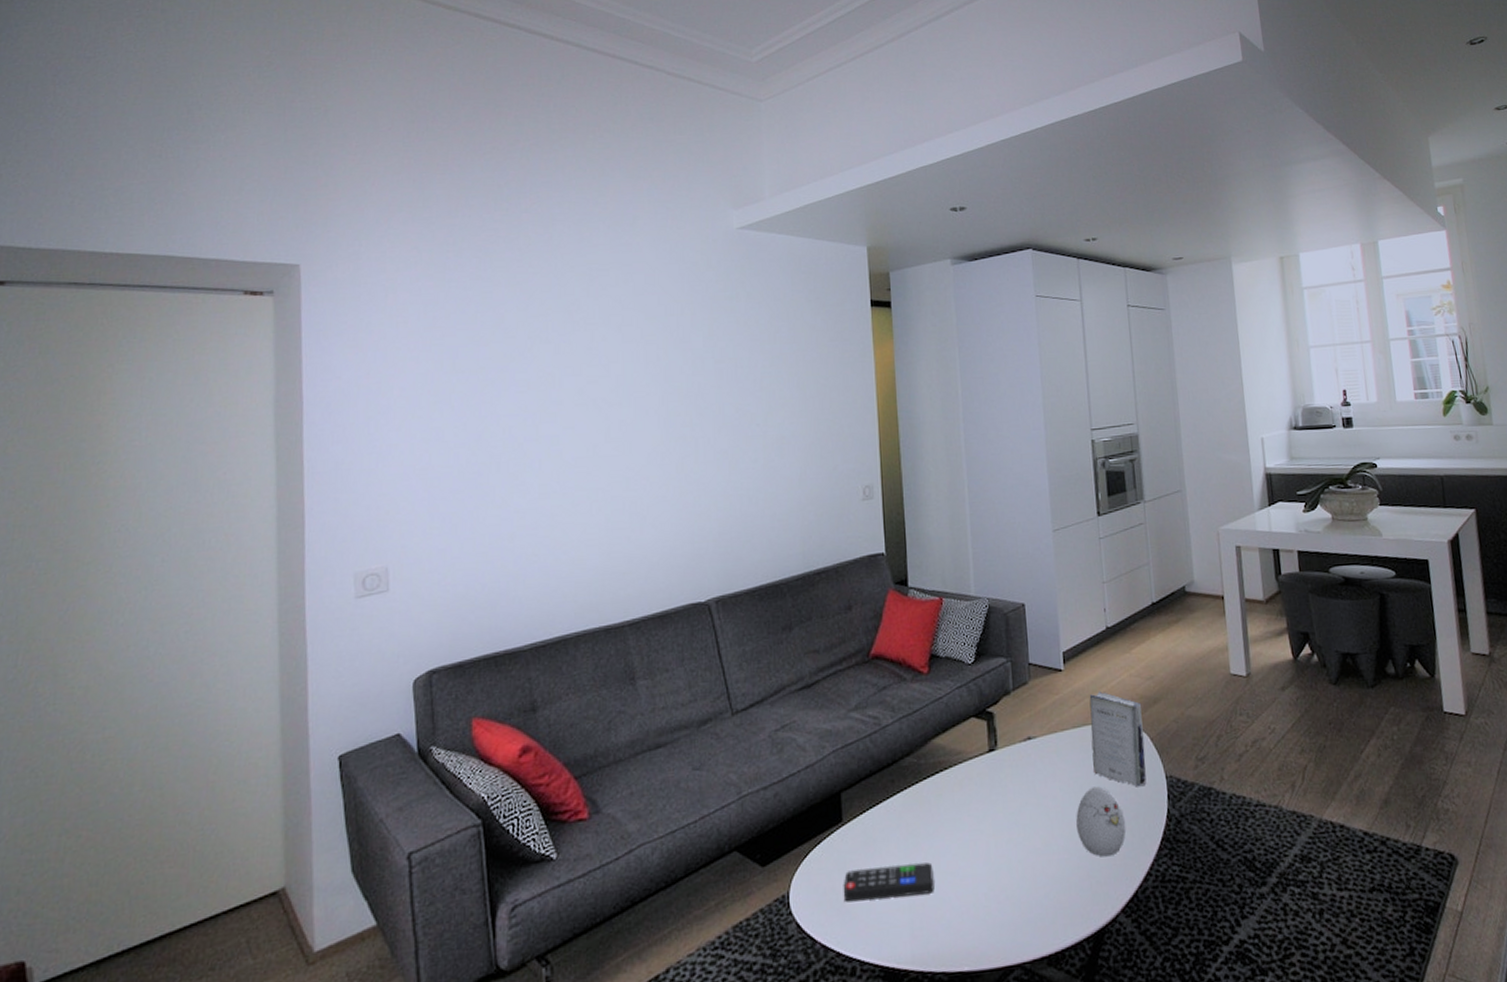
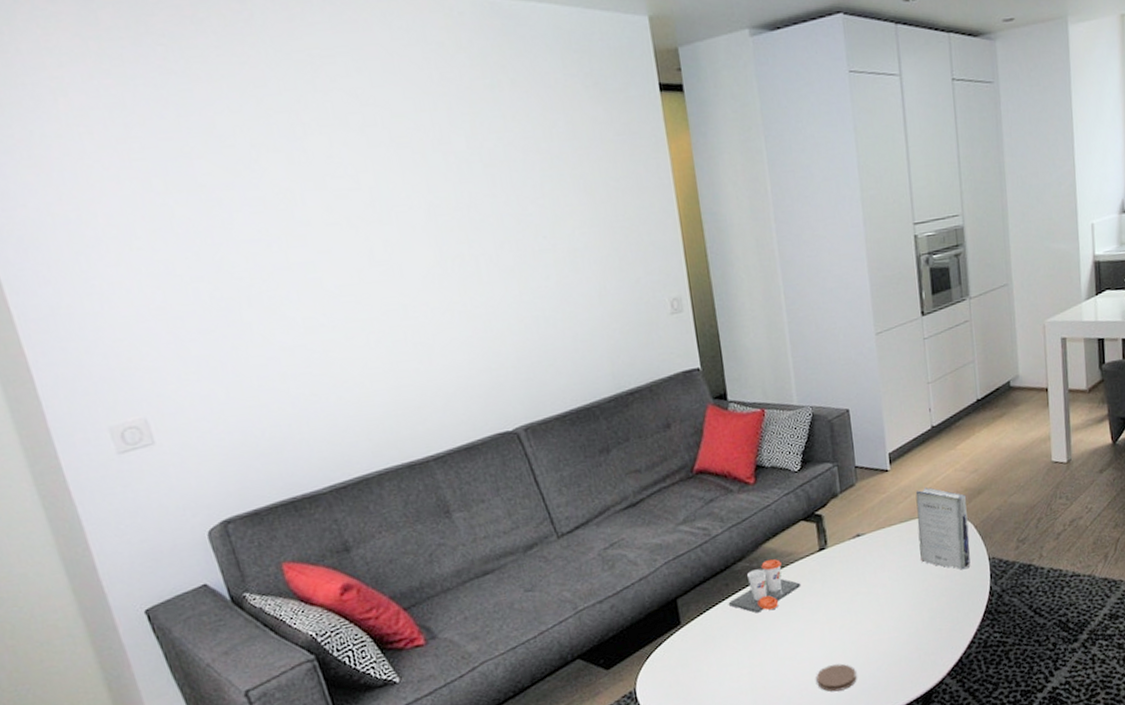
remote control: present [843,862,935,902] -> none [687,651,774,692]
cup: none [893,757,969,817] -> present [729,559,801,613]
coaster: none [979,885,1023,919] -> present [816,664,857,692]
decorative egg: present [1076,786,1127,857] -> none [904,572,952,632]

